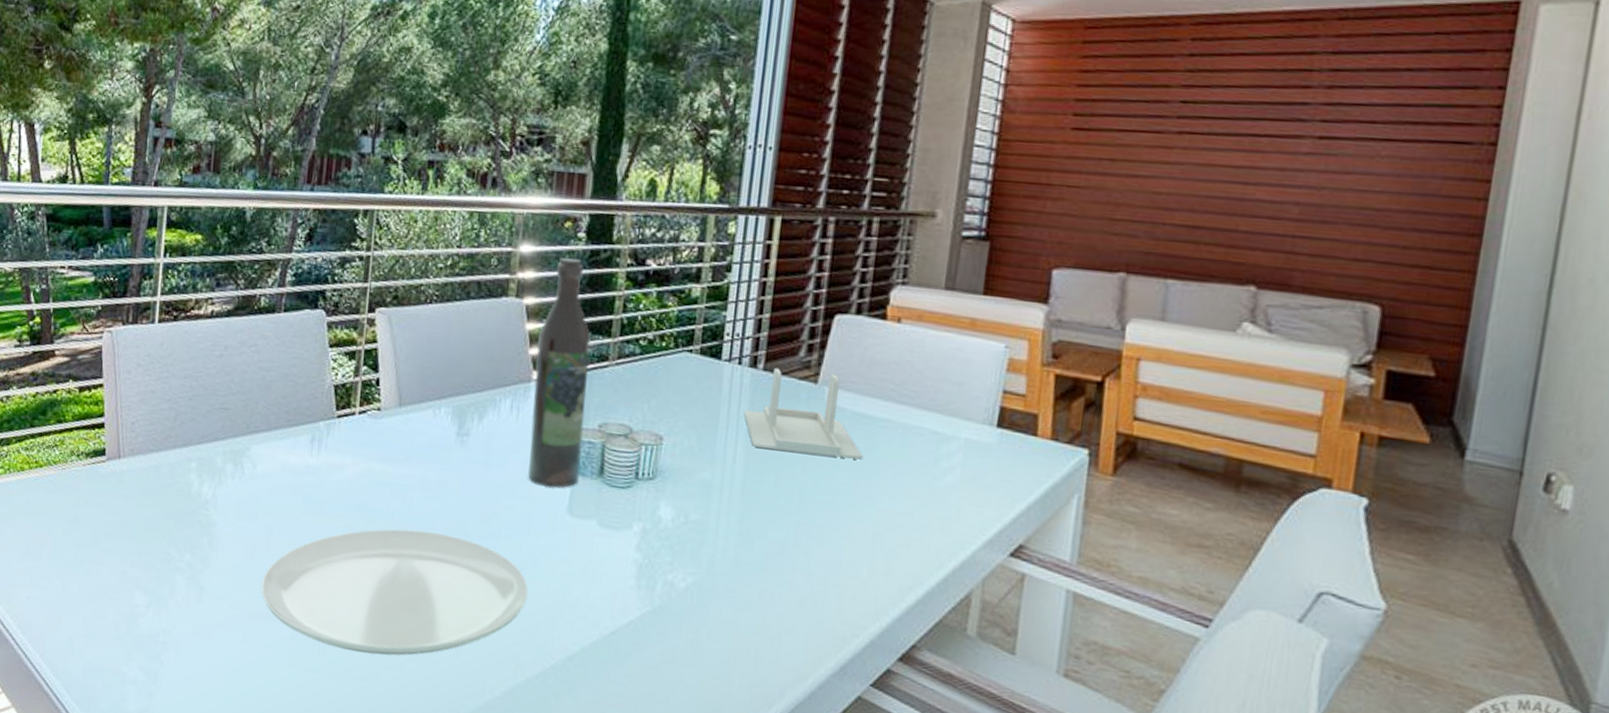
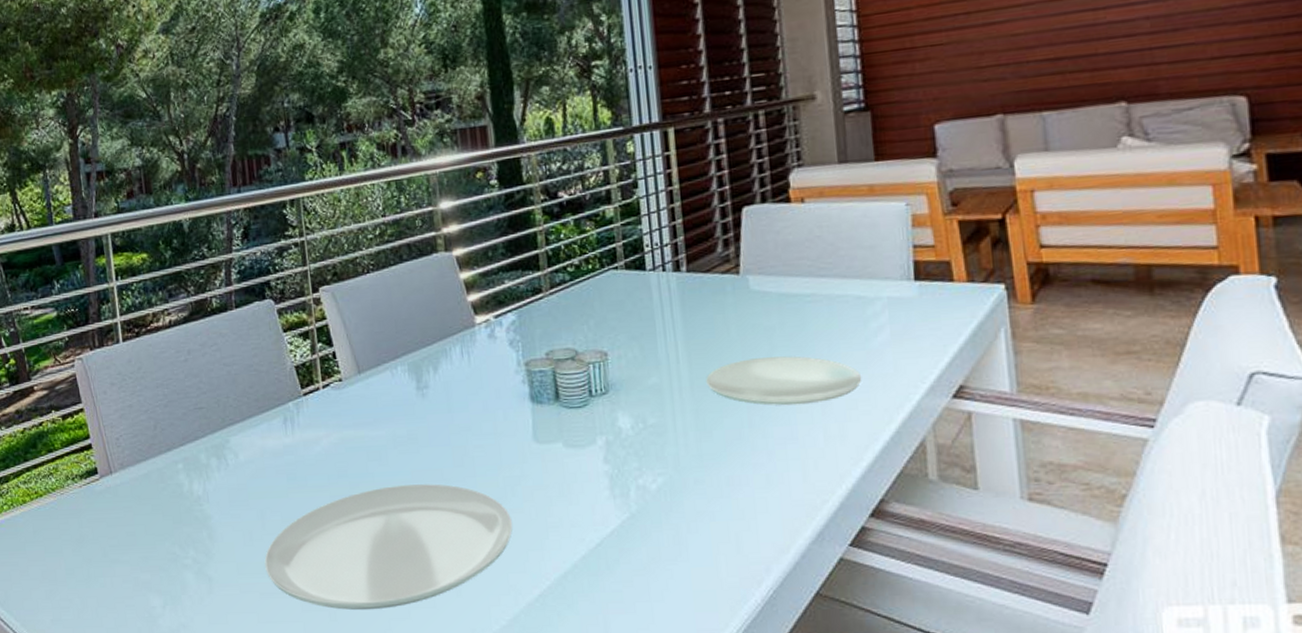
wine bottle: present [528,258,591,488] -> none [473,205,537,420]
napkin holder: present [743,367,863,460] -> none [677,262,797,345]
plate: none [759,473,921,533] -> present [706,356,862,406]

